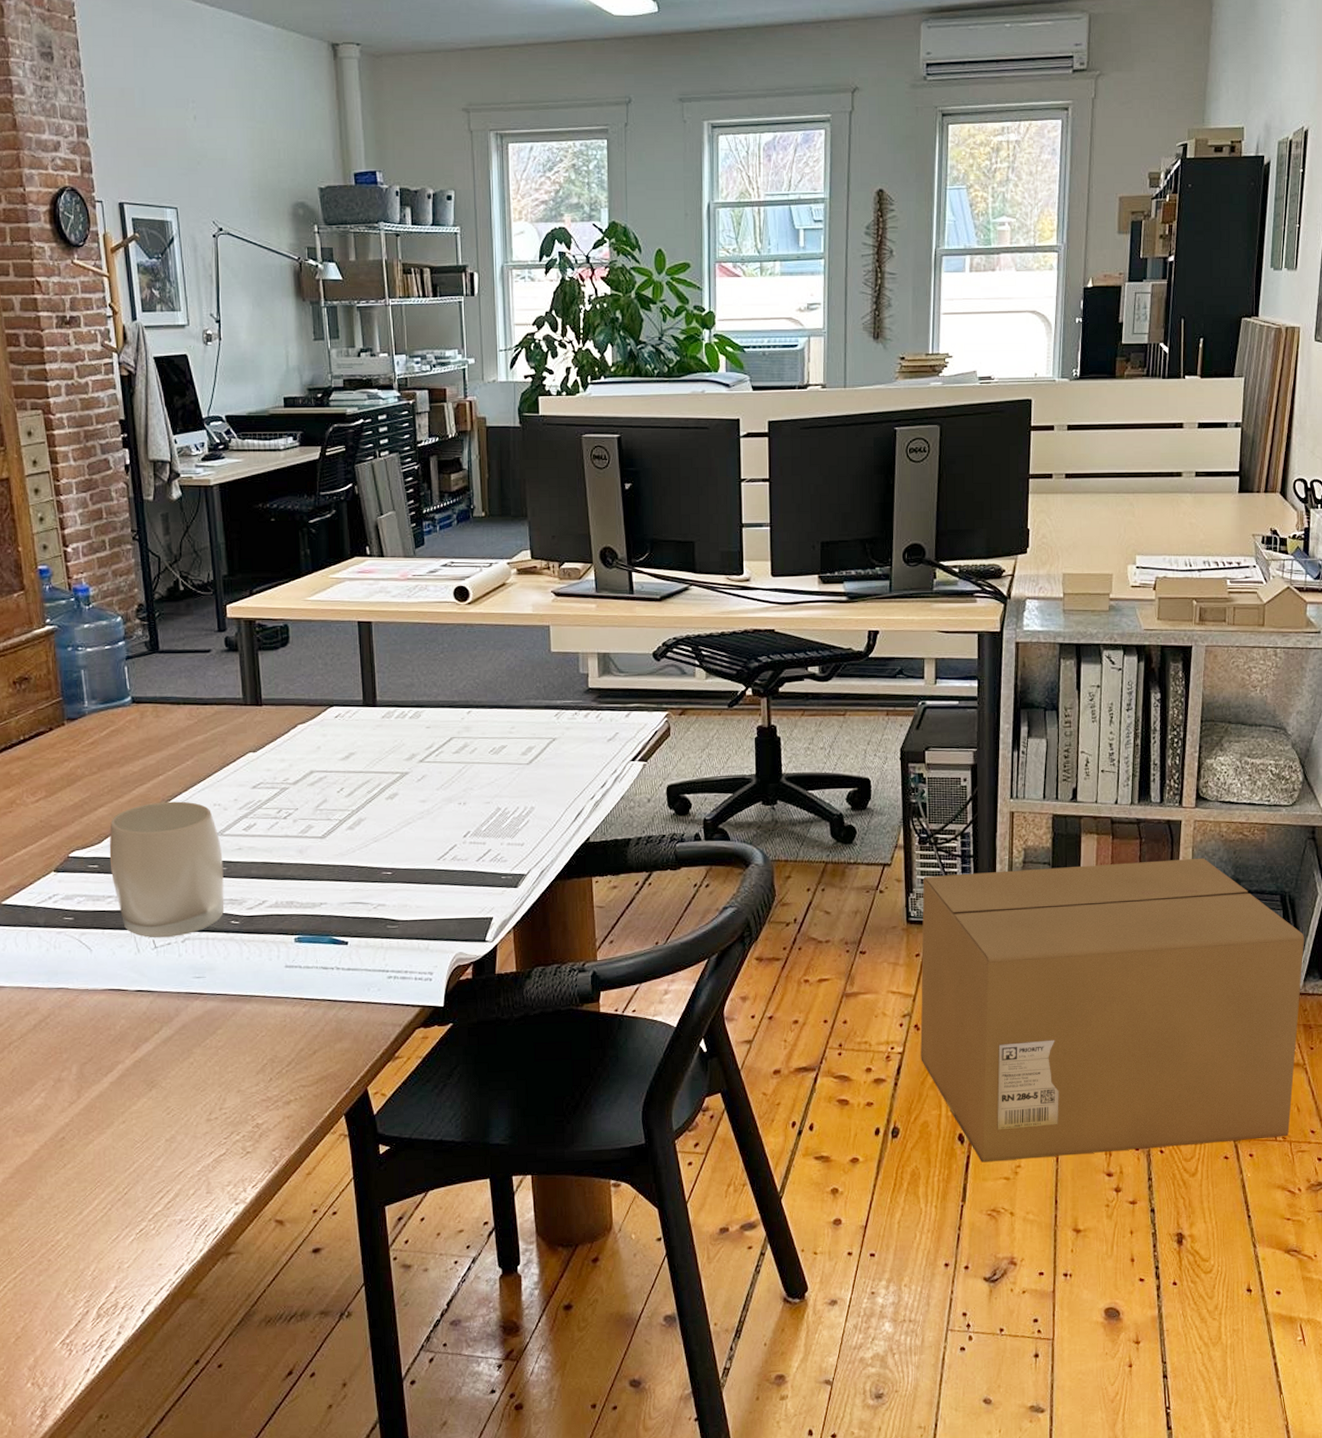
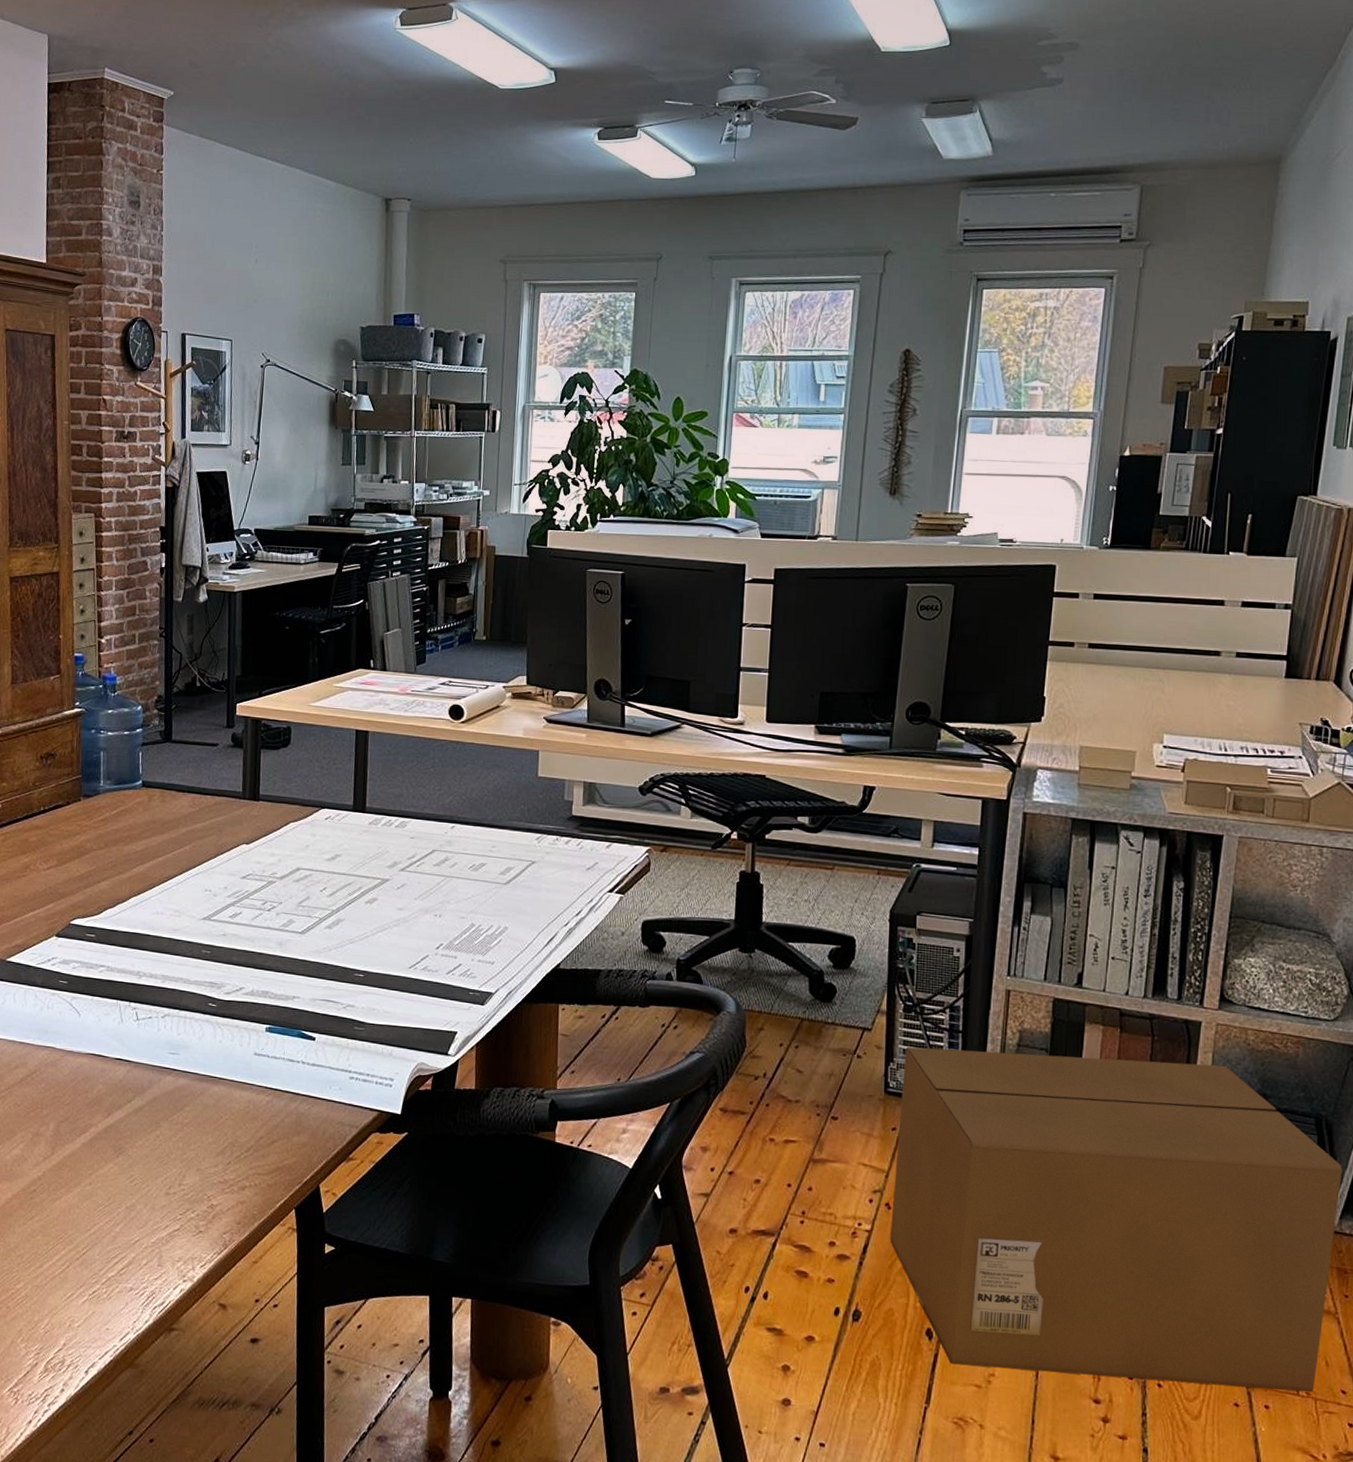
mug: present [109,801,225,937] -> none [105,882,208,1012]

